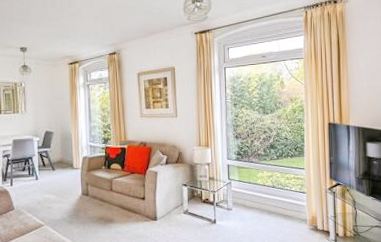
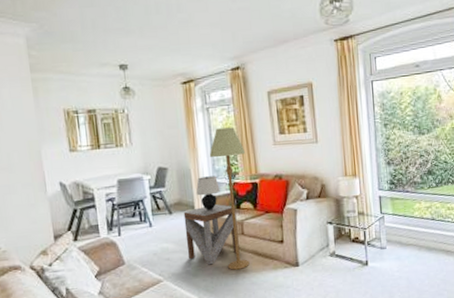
side table: none [64,164,108,215] -> present [183,204,240,265]
table lamp: none [75,140,95,169] -> present [196,176,220,210]
floor lamp: none [87,101,116,220] -> present [209,127,250,270]

